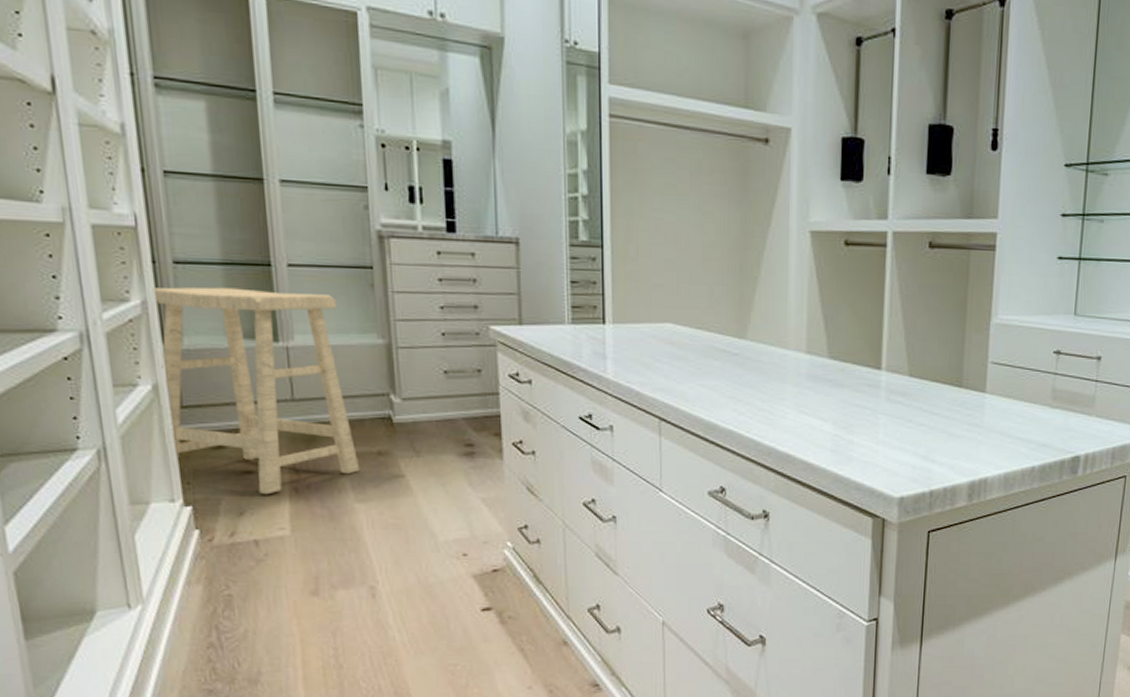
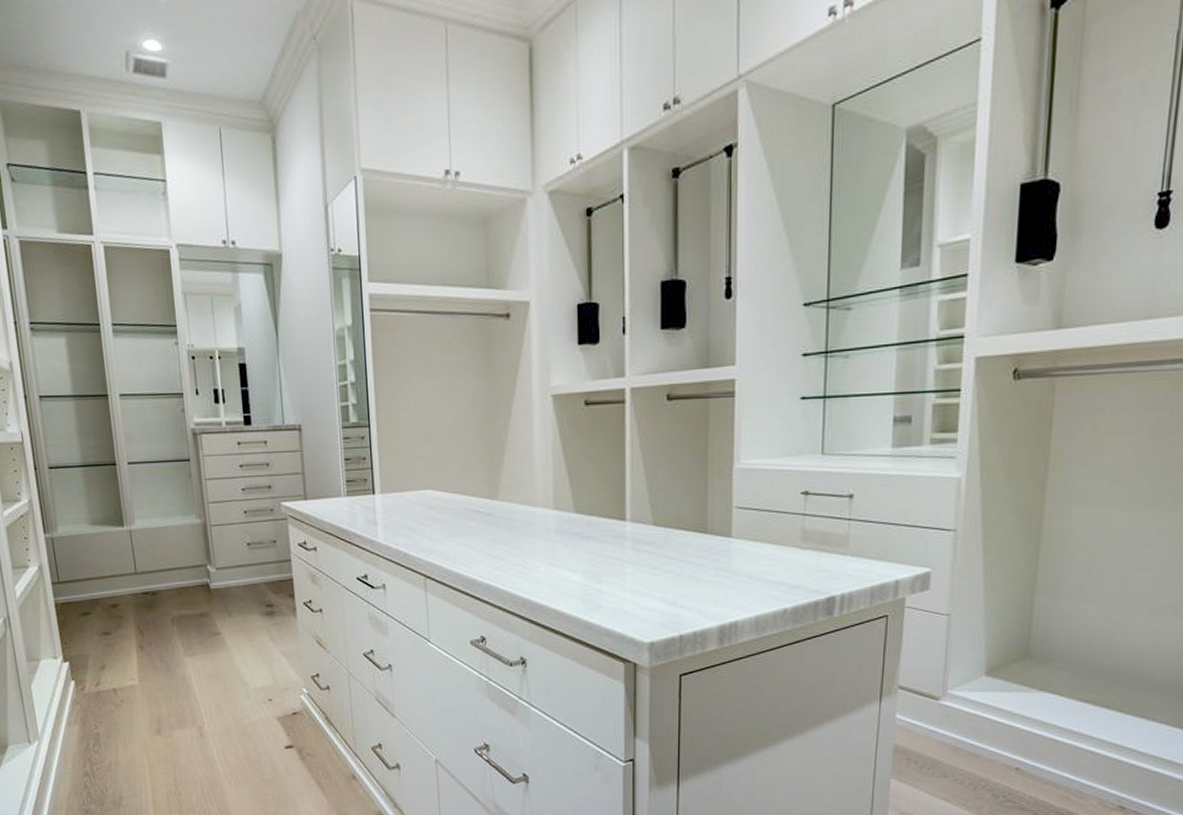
stool: present [151,287,360,495] -> none [35,485,187,652]

